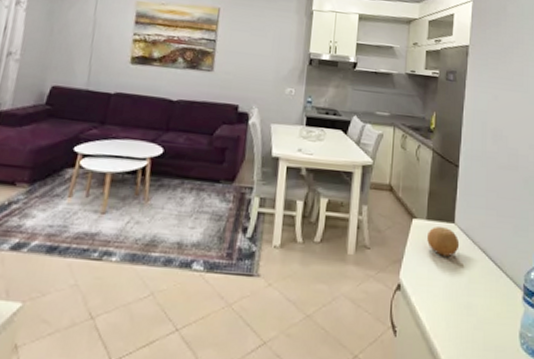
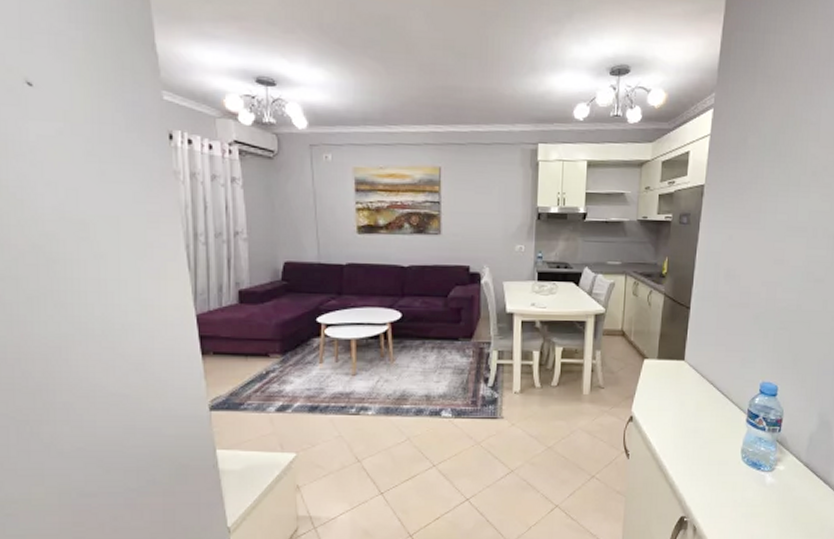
fruit: present [427,226,460,256] -> none [658,365,689,390]

